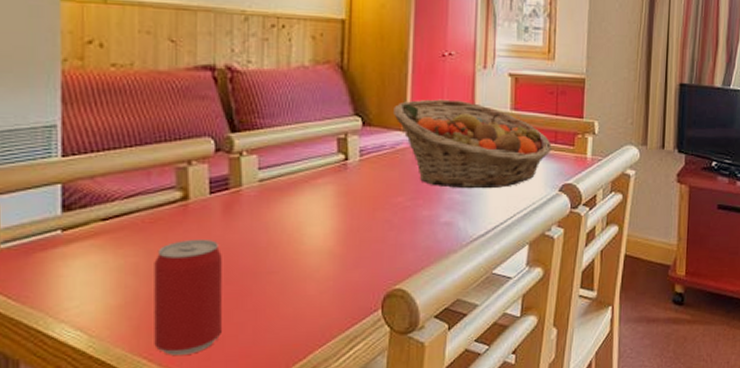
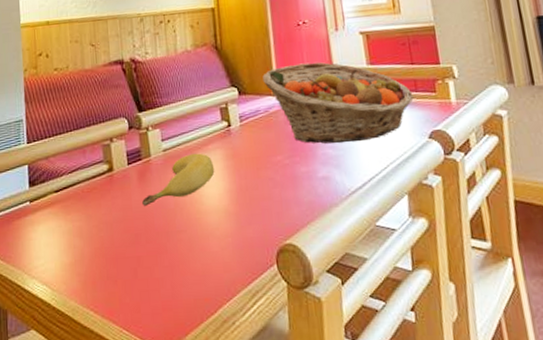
beer can: present [154,238,222,355] -> none [92,203,147,308]
banana: none [225,187,322,243] -> present [142,153,215,206]

